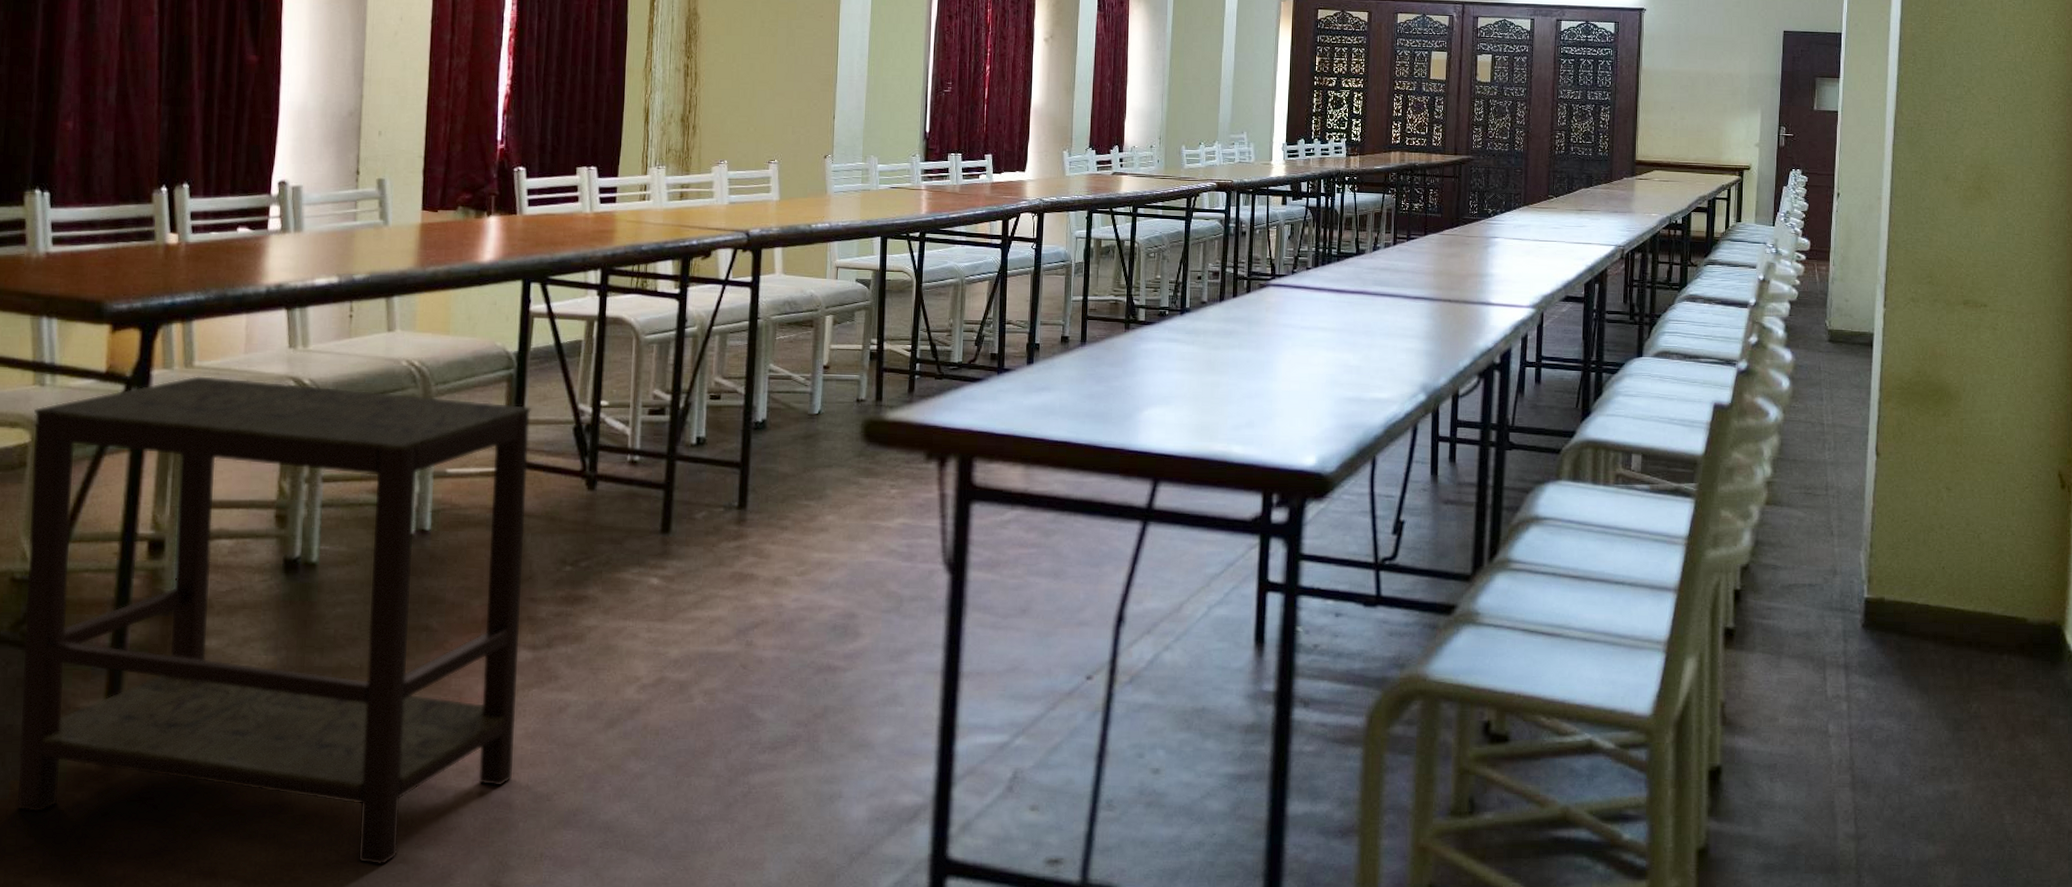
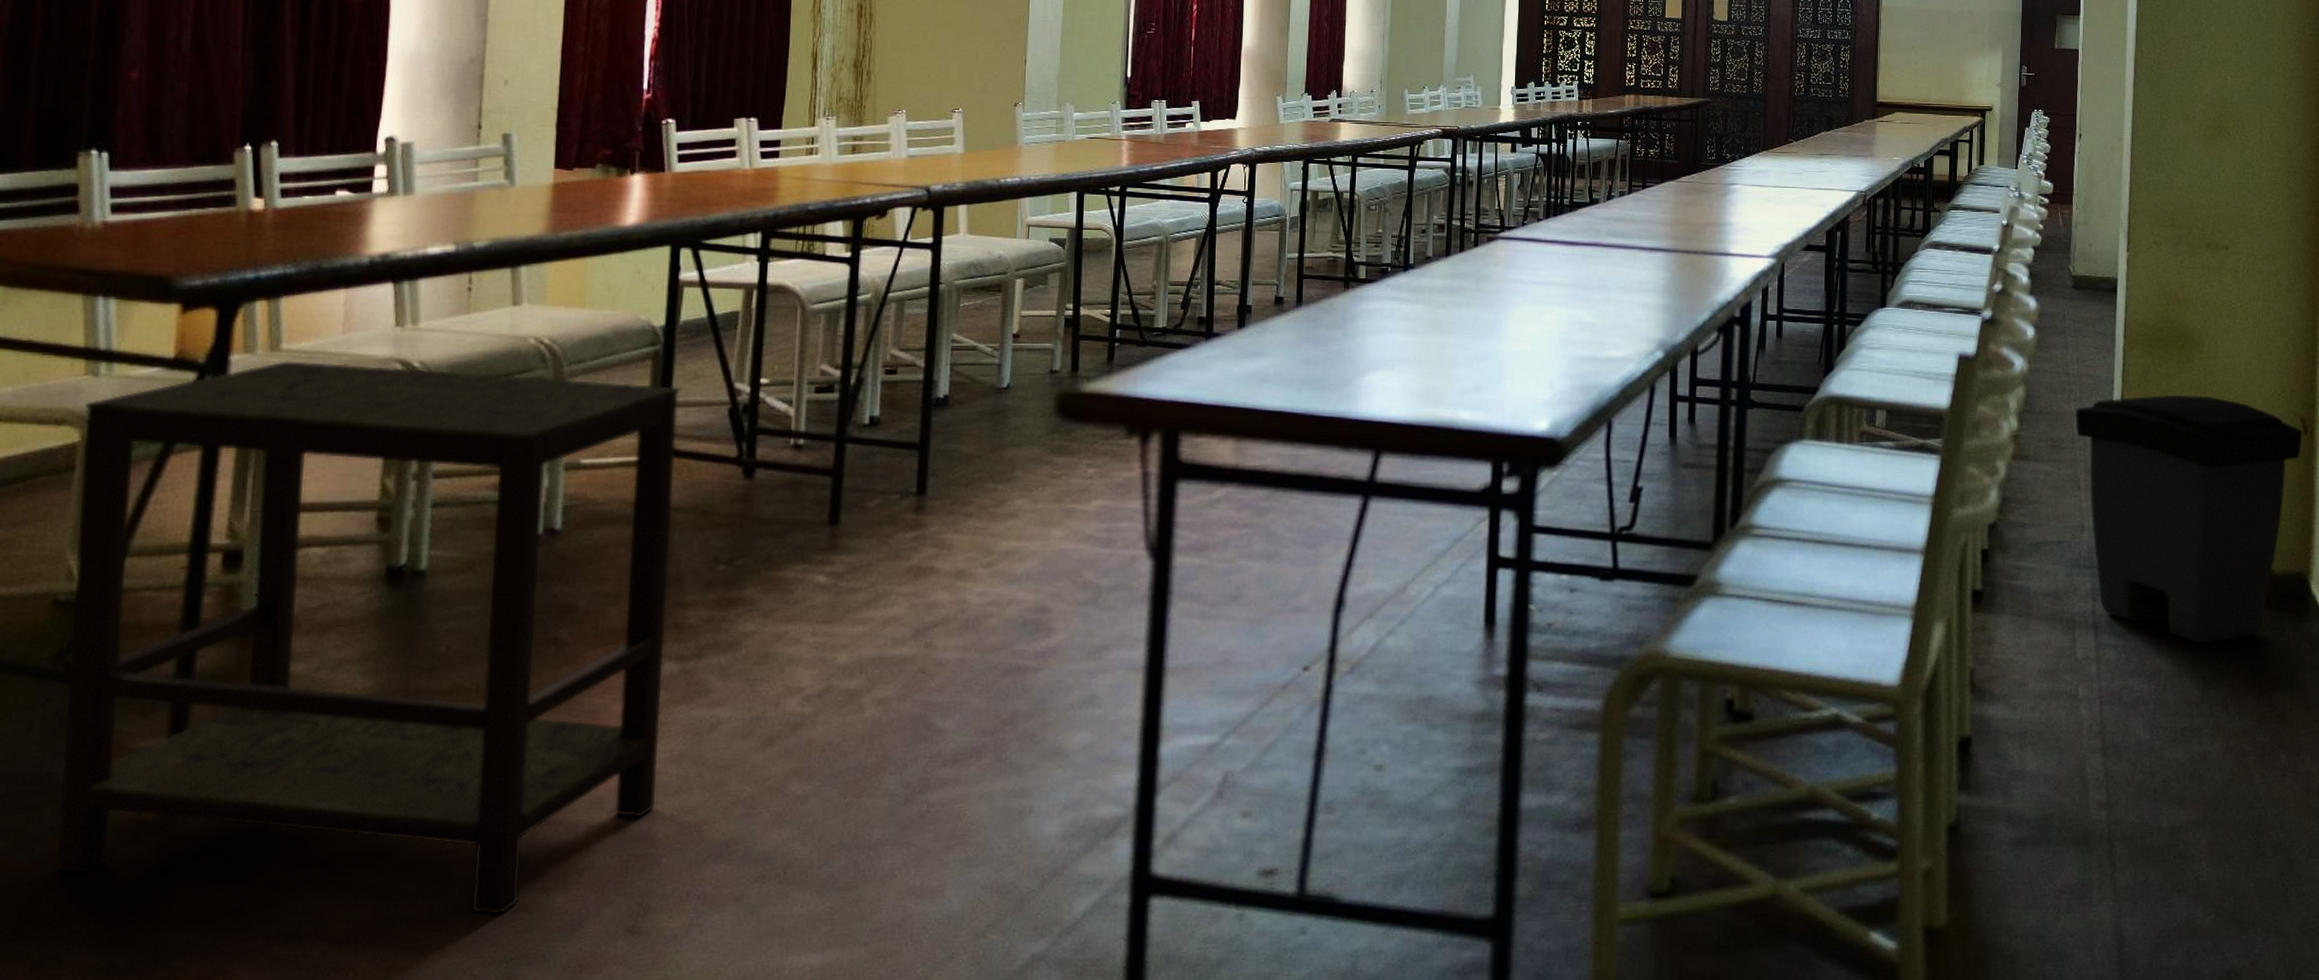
trash can: none [1830,447,2061,687] -> present [2076,395,2303,644]

